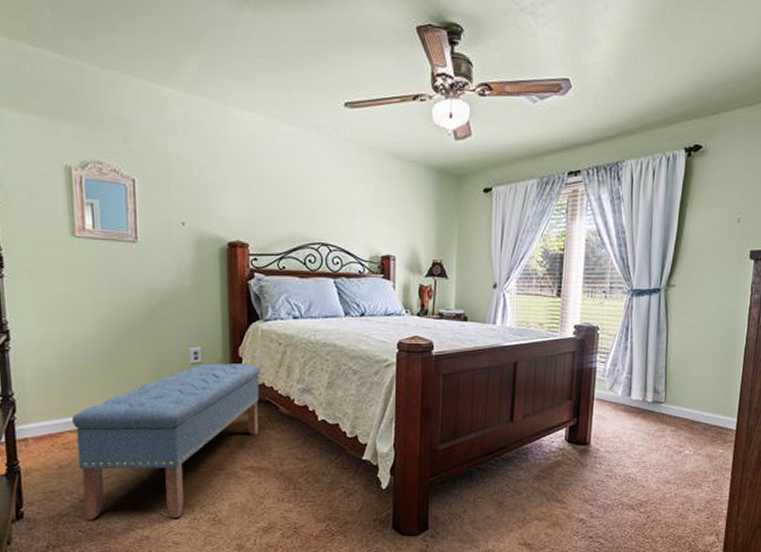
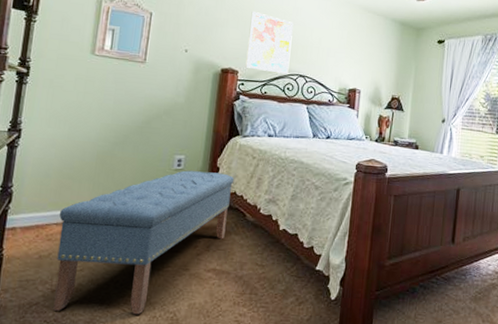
wall art: none [254,169,308,244] -> present [245,12,294,74]

